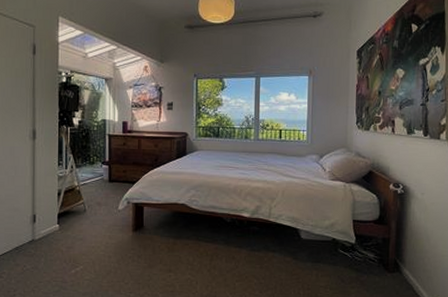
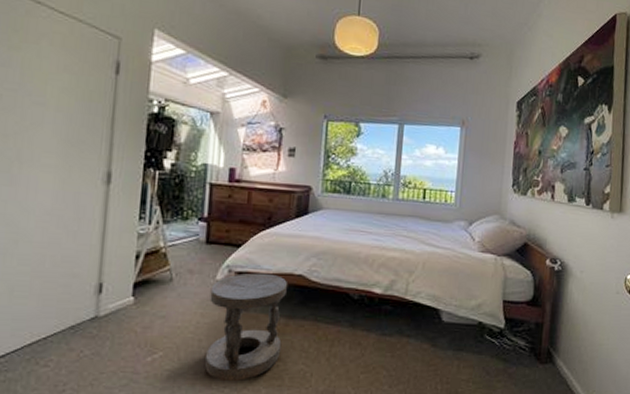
stool: none [114,203,174,289] -> present [204,272,288,382]

